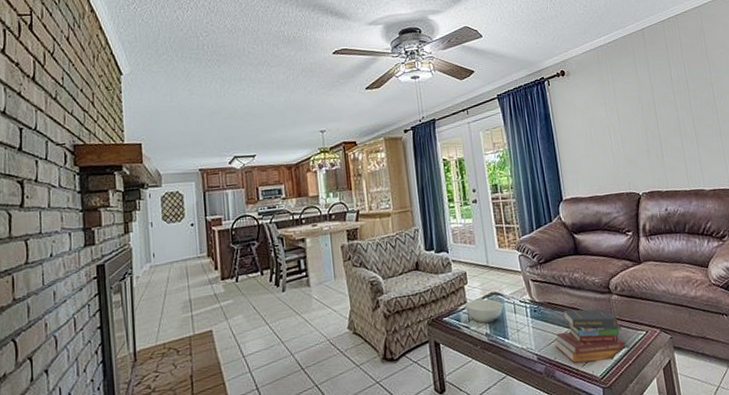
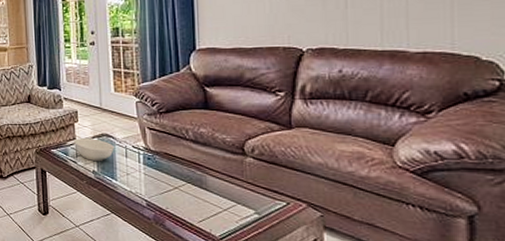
books: present [554,309,626,363] -> none [168,163,257,223]

